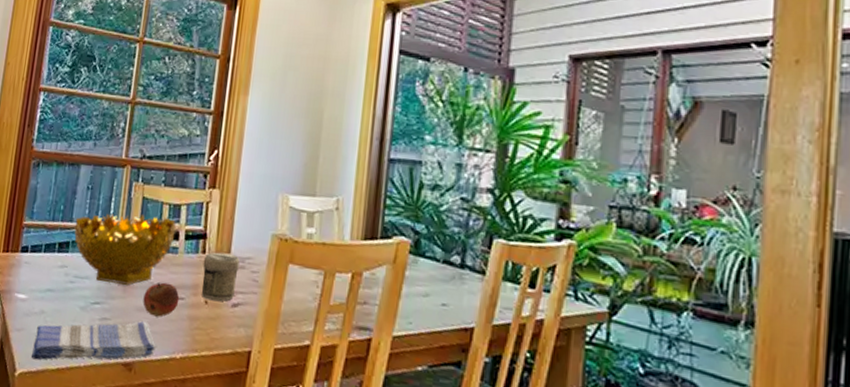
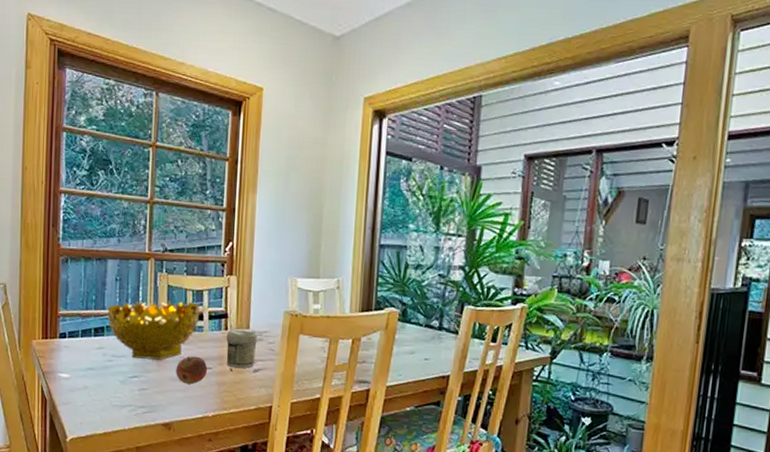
dish towel: present [30,321,157,360] -> none [79,389,192,427]

